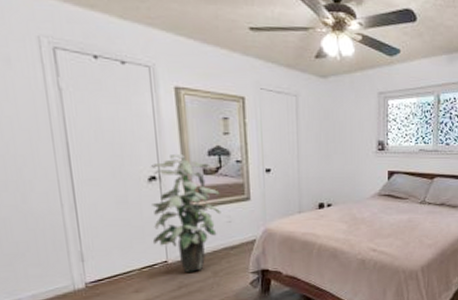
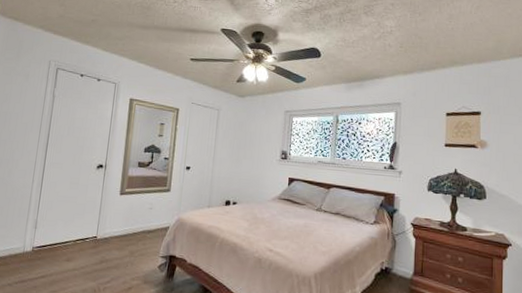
indoor plant: present [151,155,222,272] -> none [89,149,148,249]

